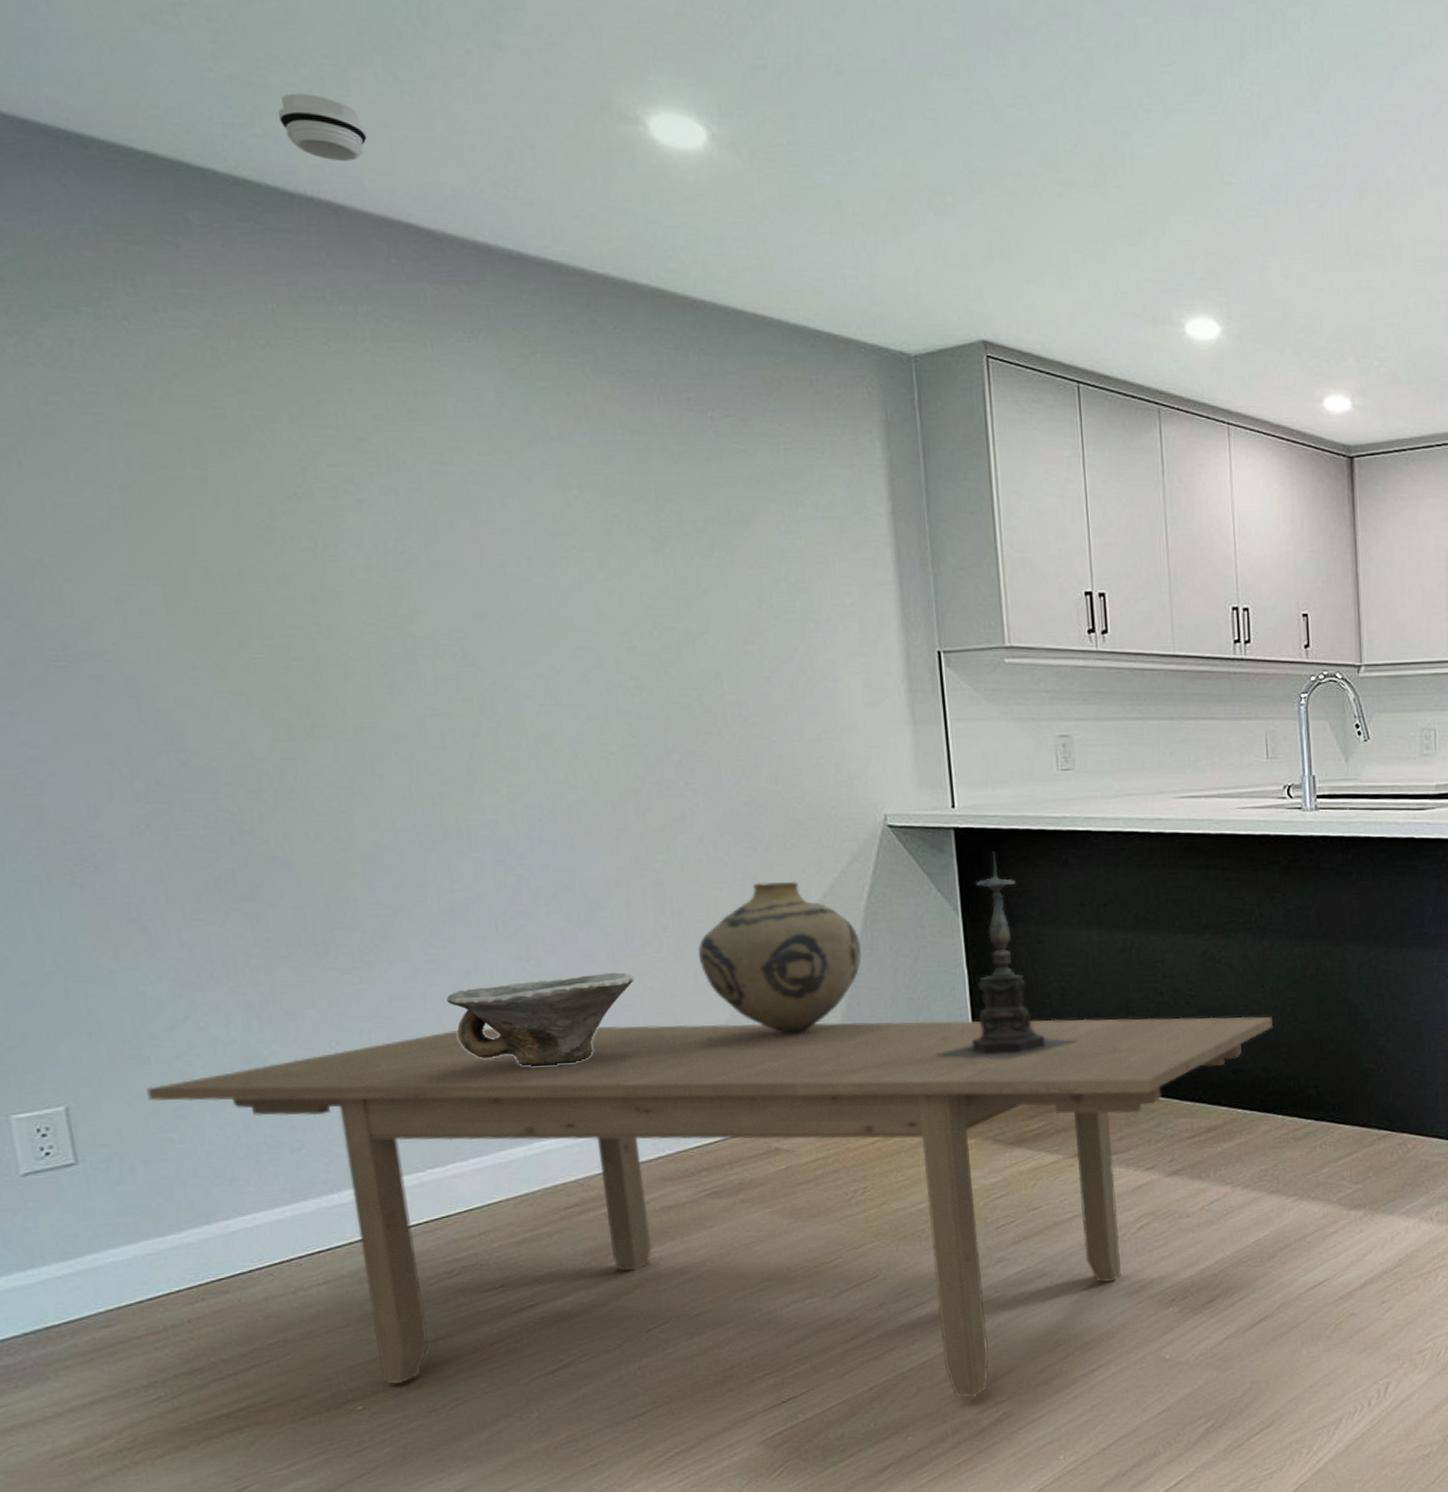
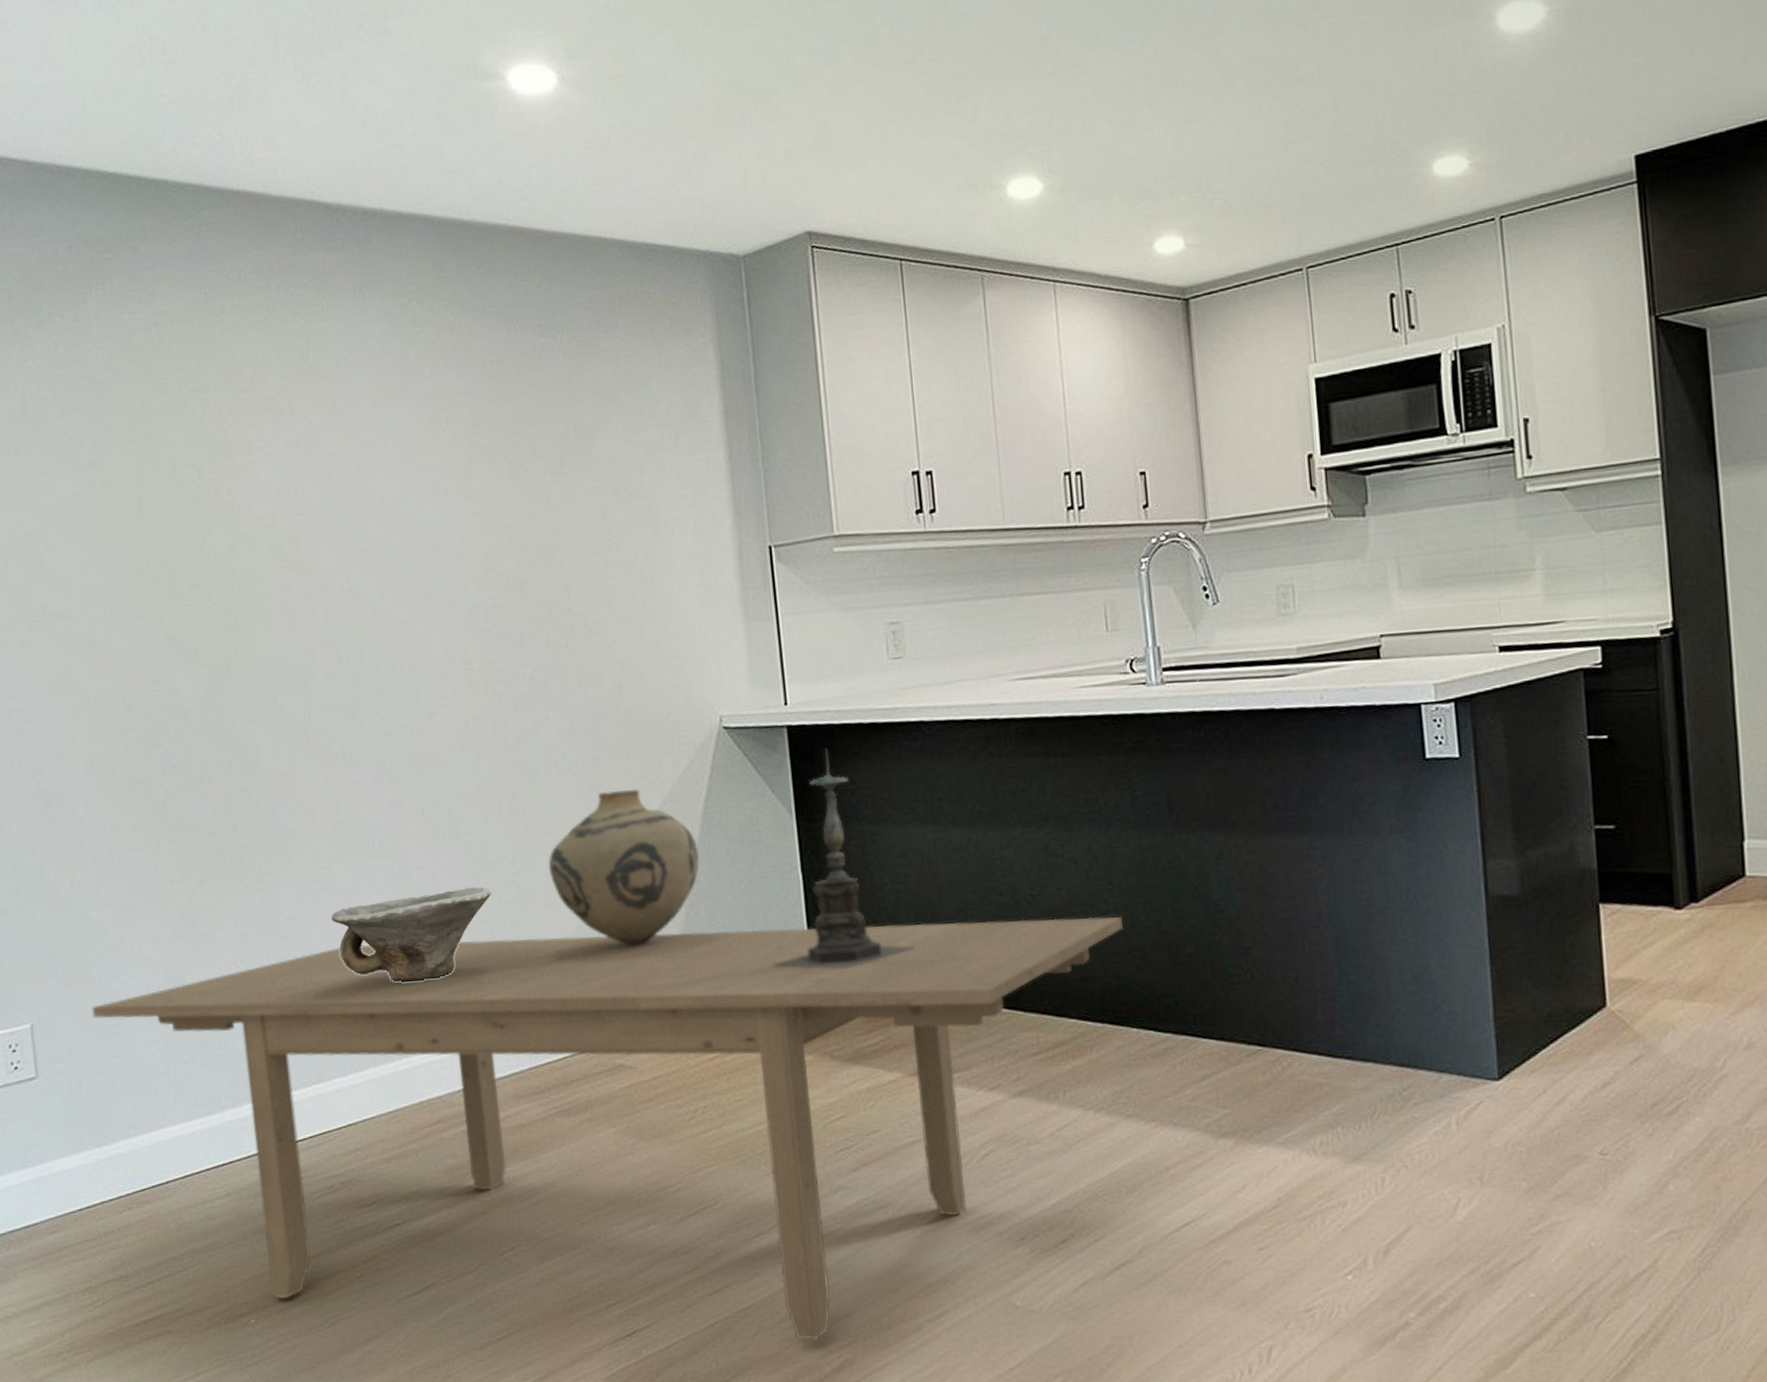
smoke detector: present [277,93,367,161] -> none [213,101,281,156]

